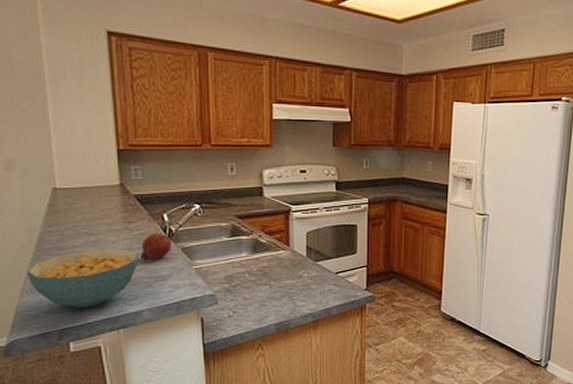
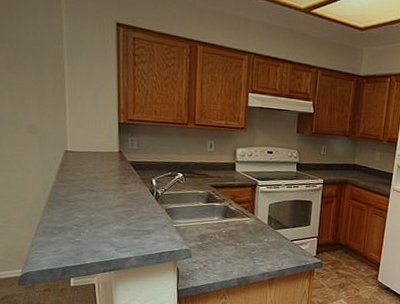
cereal bowl: present [27,249,139,307] -> none [41,204,130,251]
fruit: present [140,233,172,258] -> none [131,194,158,216]

